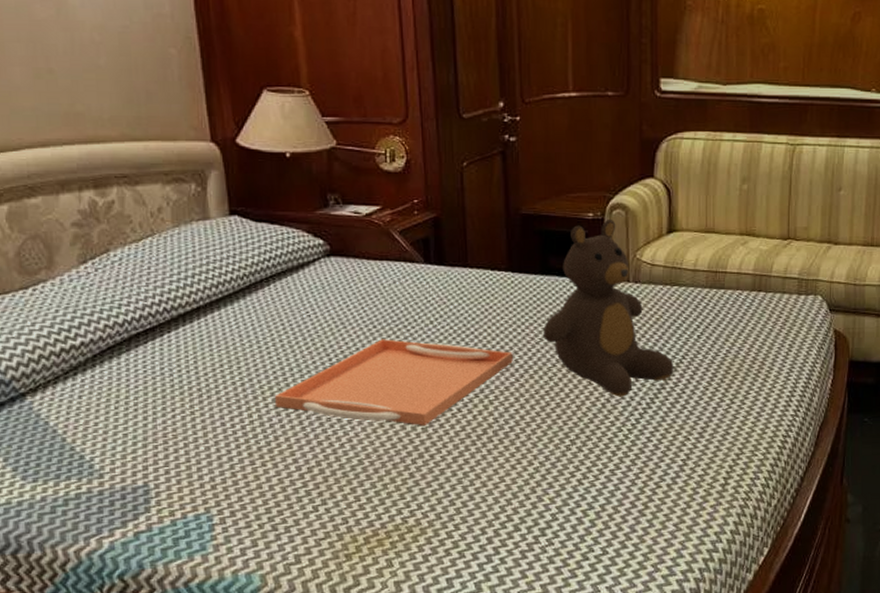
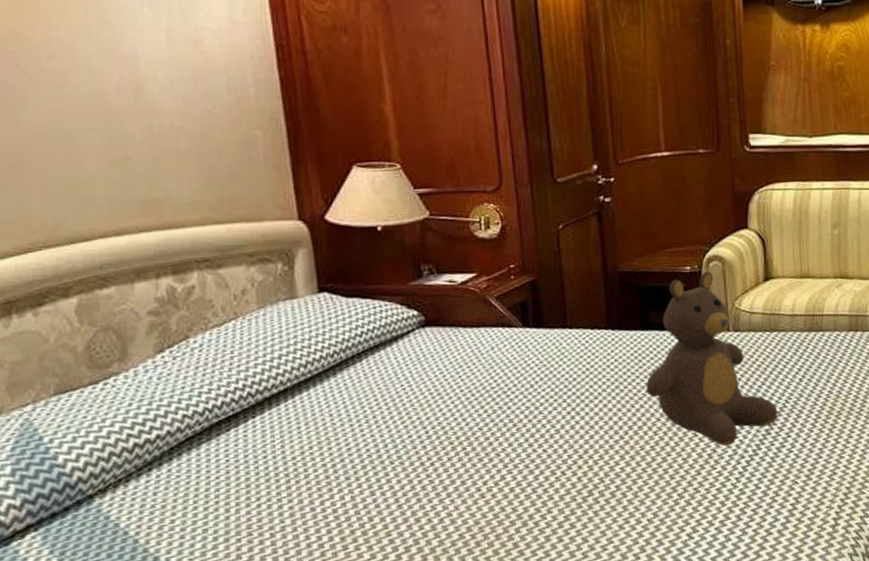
serving tray: present [274,339,513,425] -> none [368,406,617,493]

